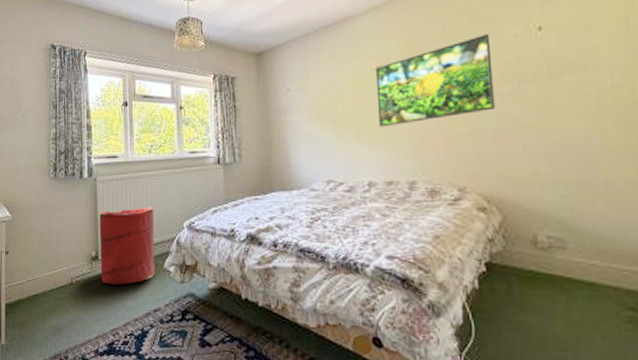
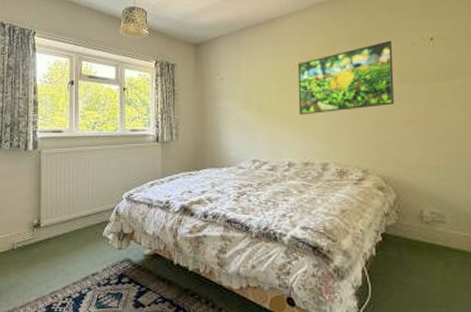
laundry hamper: present [99,206,155,285] -> none [42,179,96,251]

